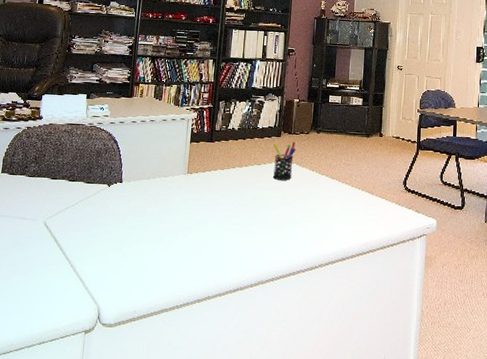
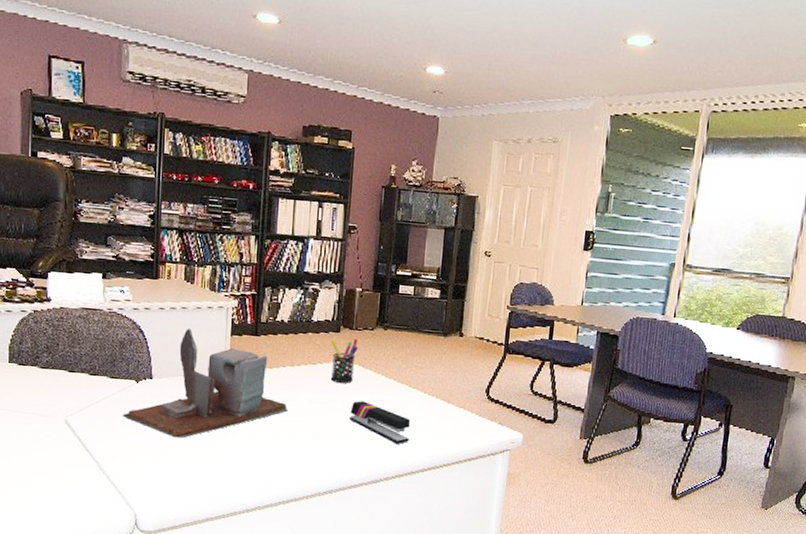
desk organizer: none [94,138,236,235] -> present [122,329,287,438]
stapler: none [288,195,341,233] -> present [349,401,411,444]

